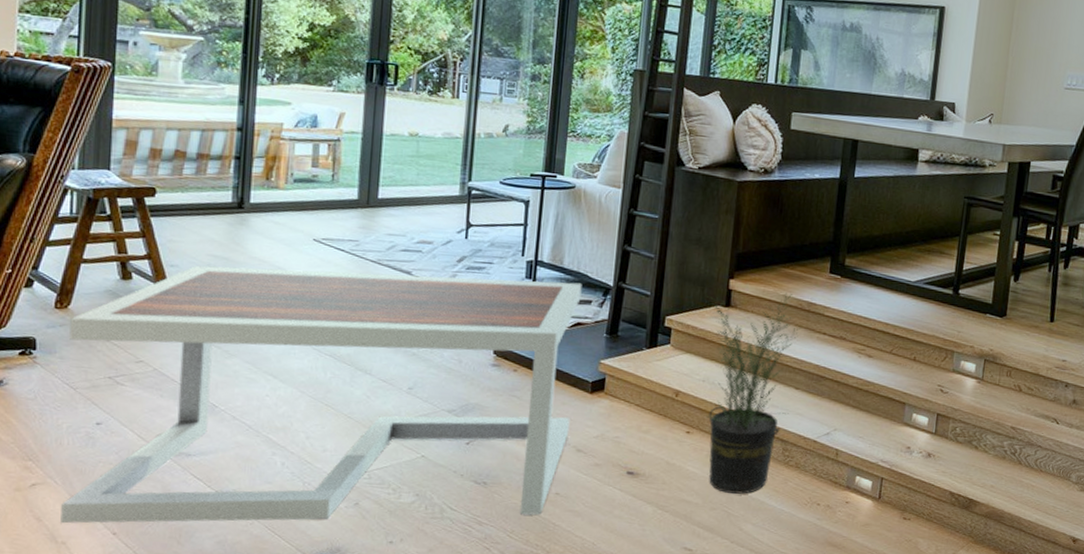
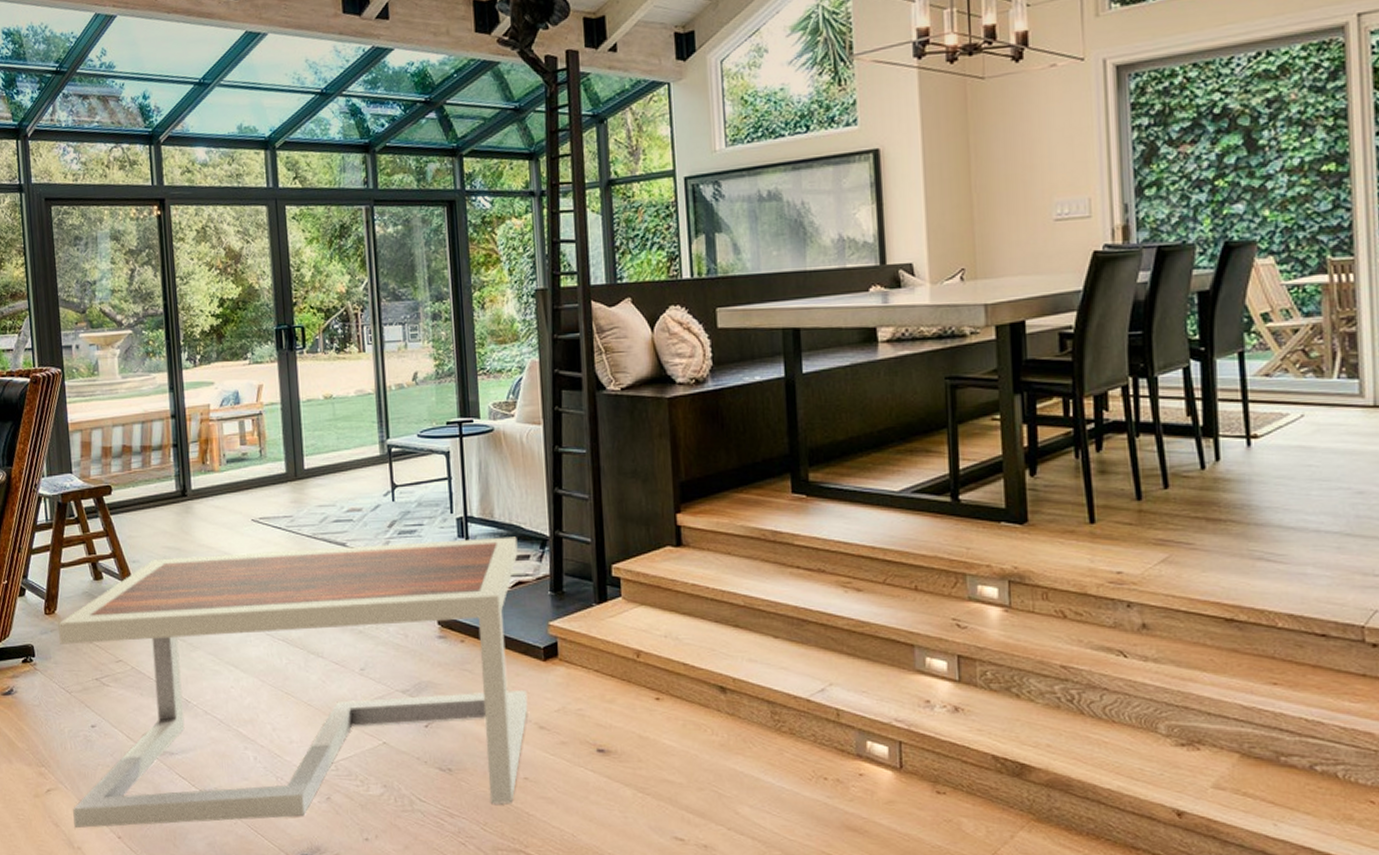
potted plant: present [706,292,801,494] -> none [653,522,771,770]

